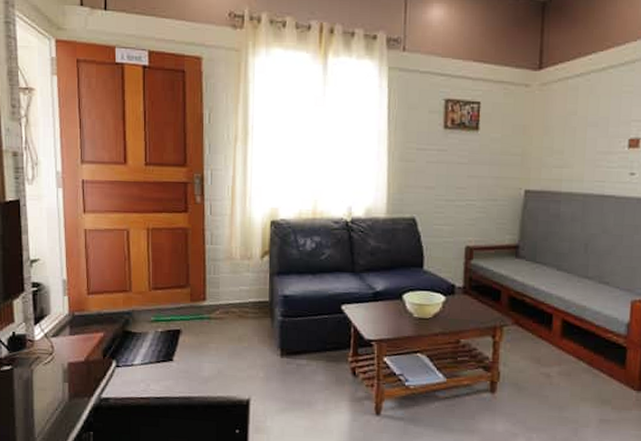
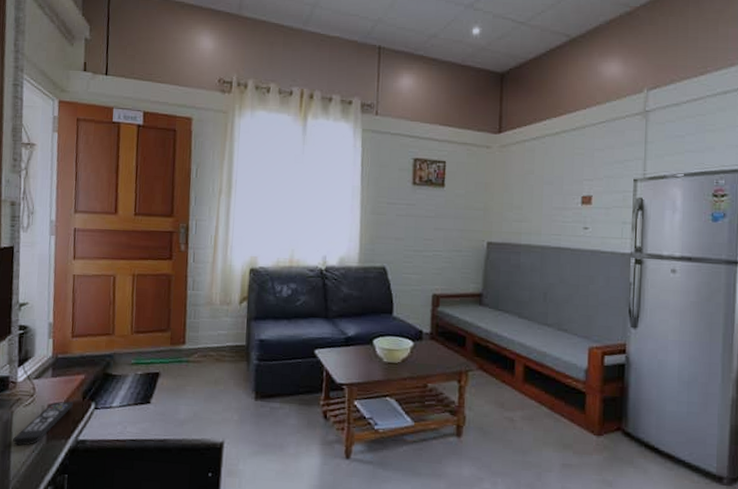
remote control: none [35,359,94,404] -> present [13,401,73,446]

